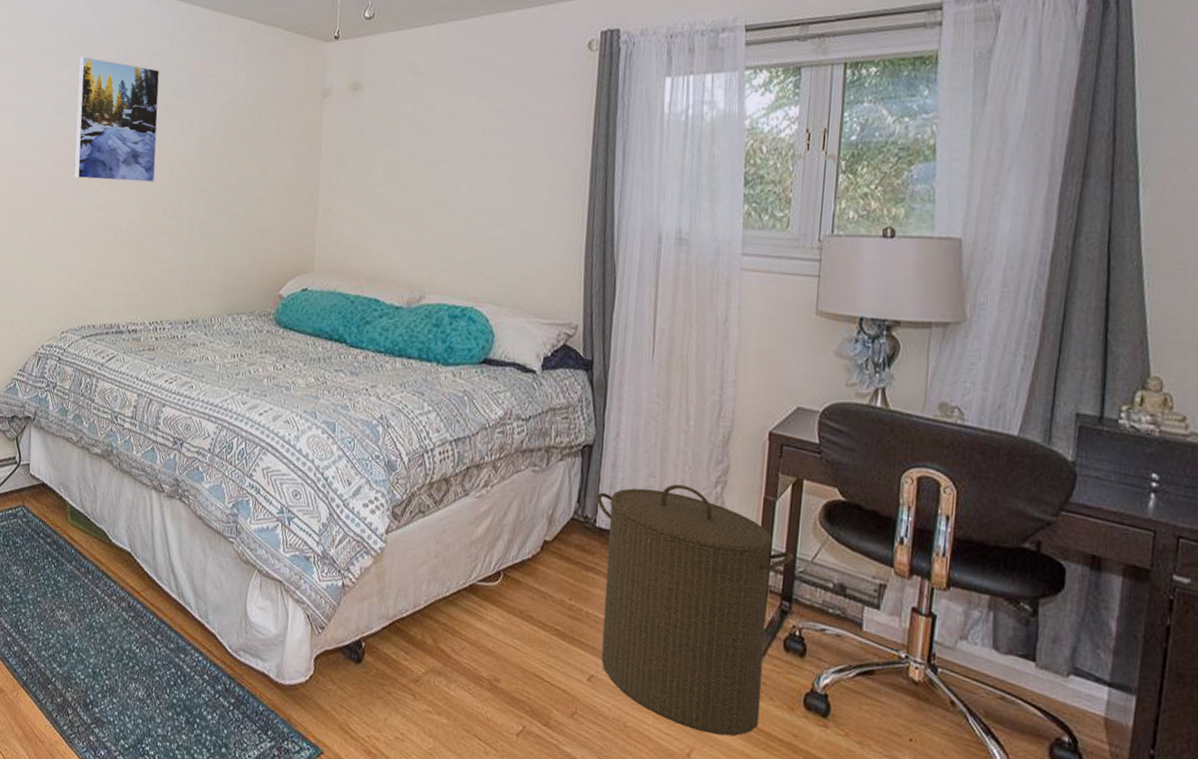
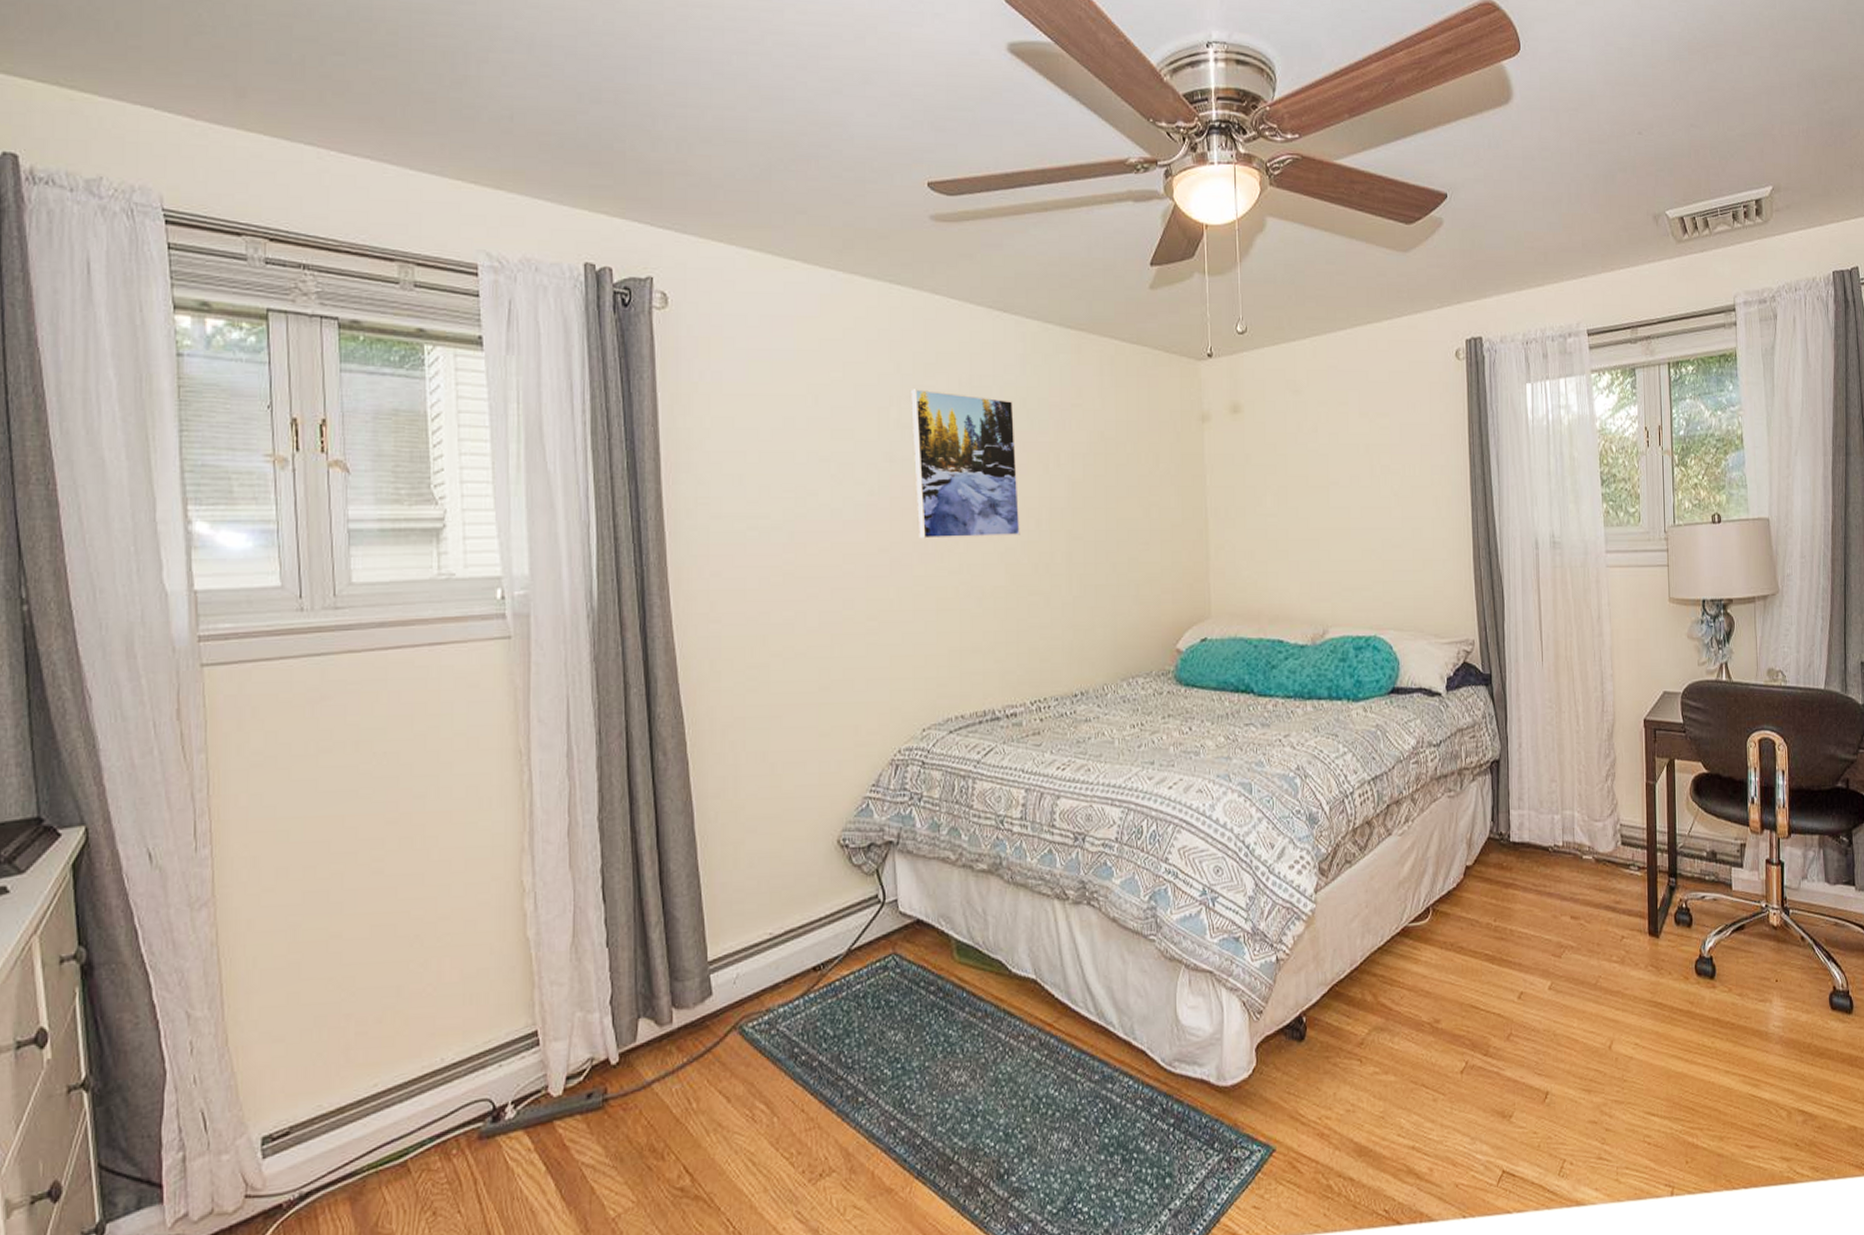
laundry hamper: present [597,484,794,736] -> none [1508,784,1674,1021]

